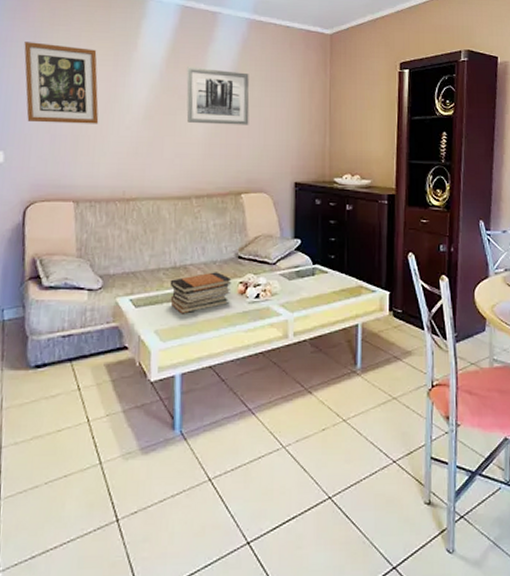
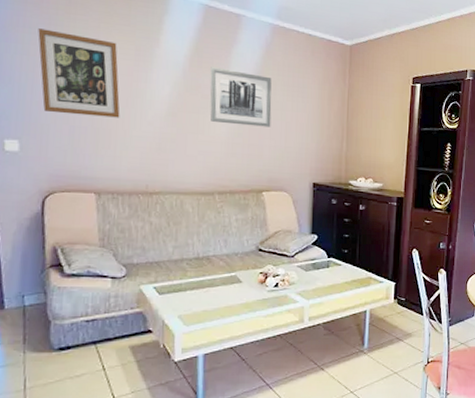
book stack: present [170,272,232,314] -> none [193,263,253,301]

